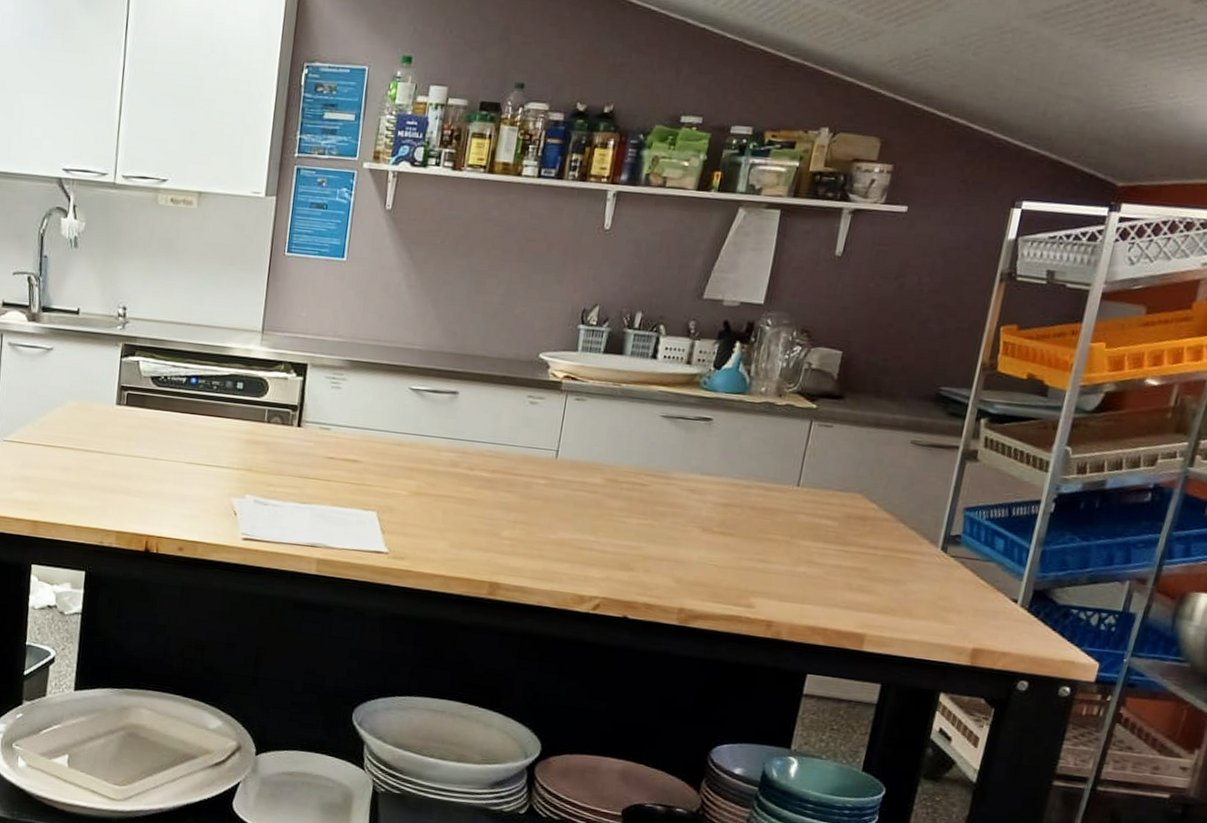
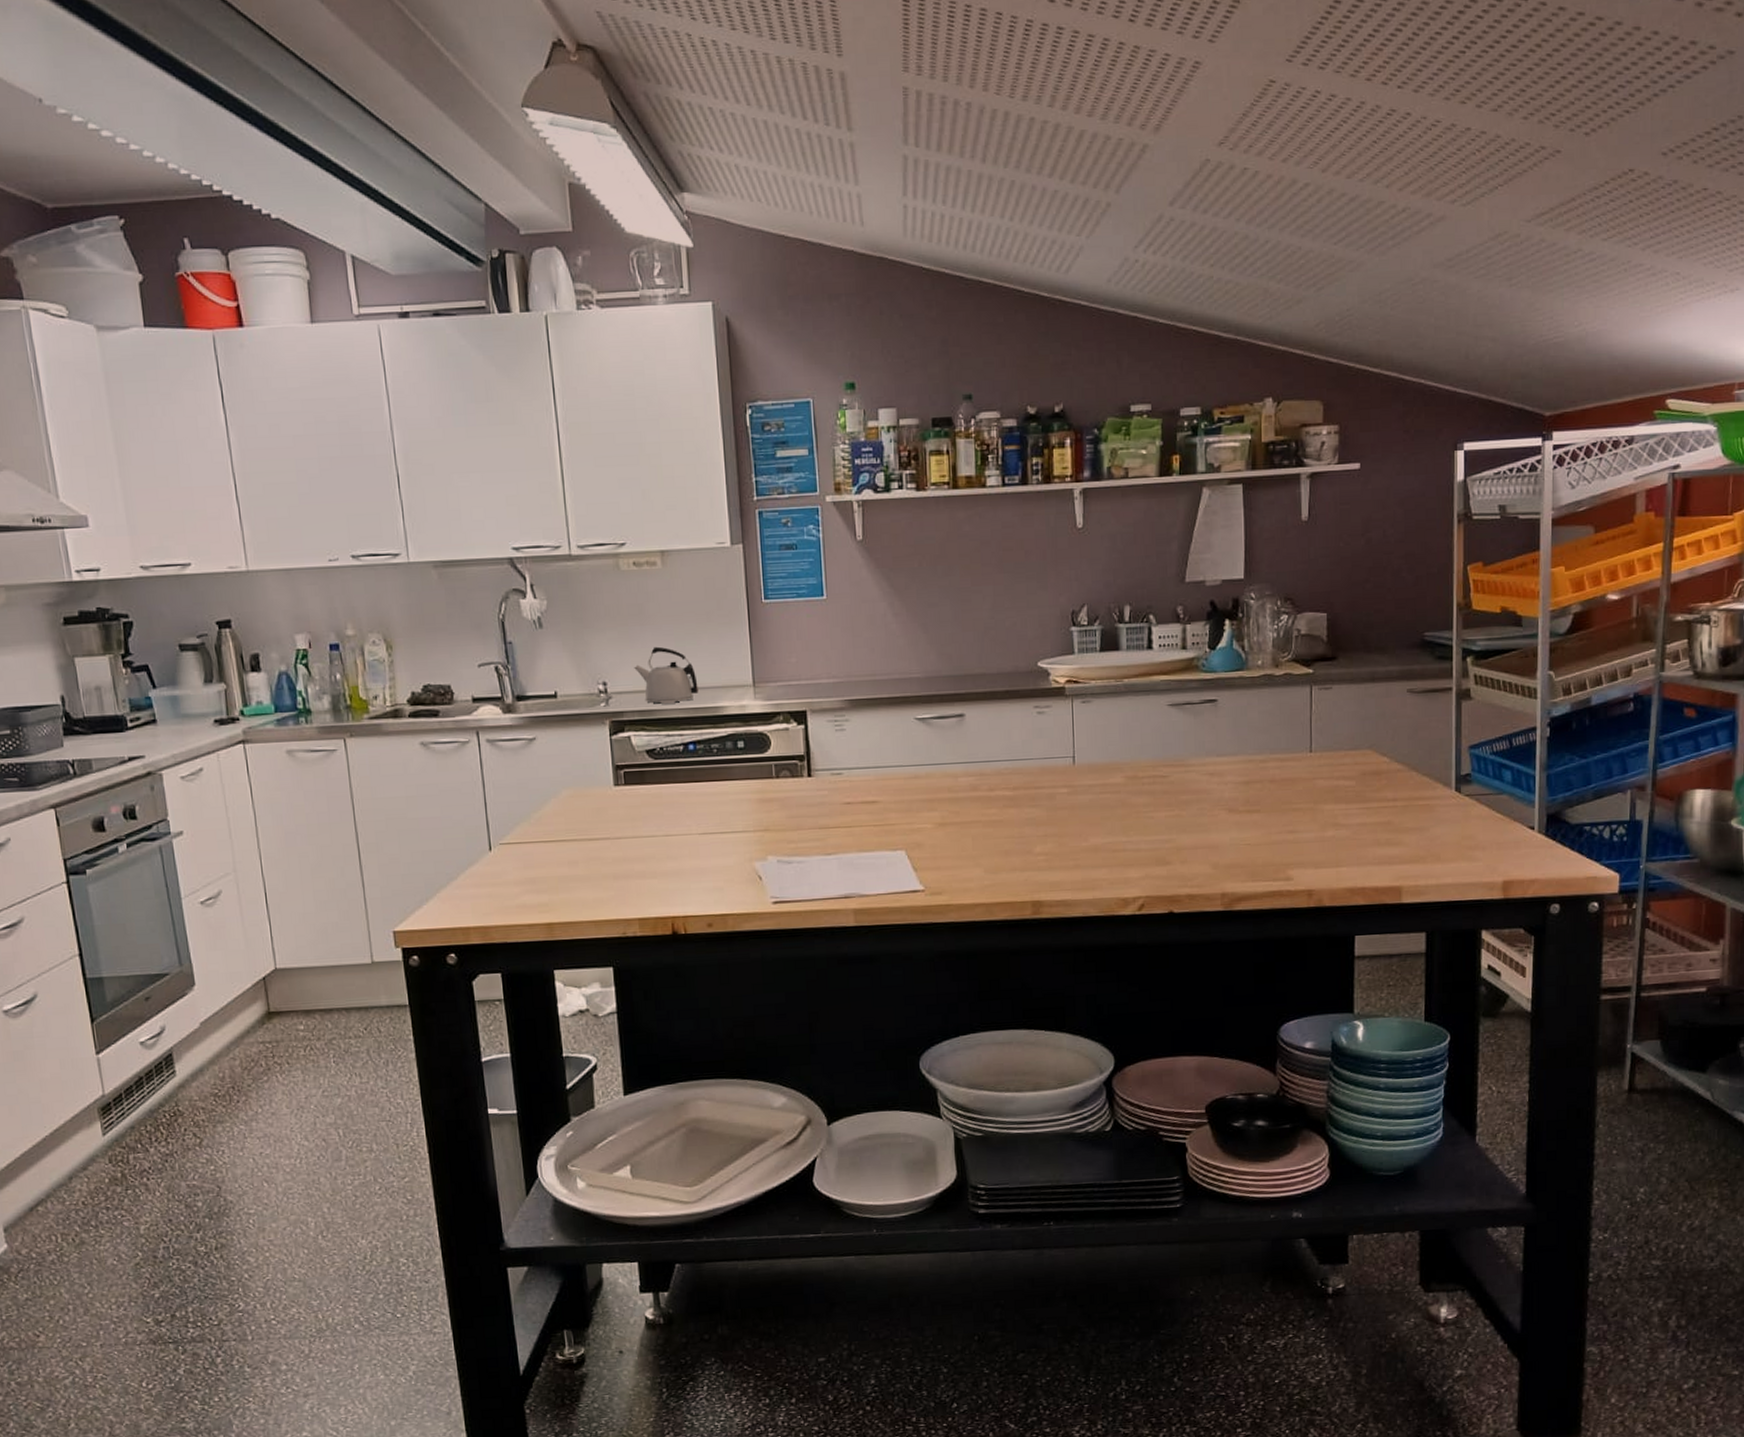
kettle: none [154,281,211,338] -> present [634,646,699,705]

